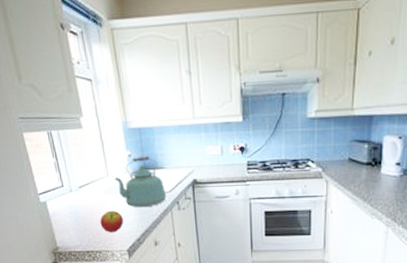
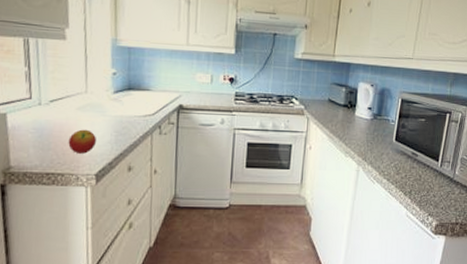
kettle: present [114,156,167,208] -> none [93,76,149,129]

